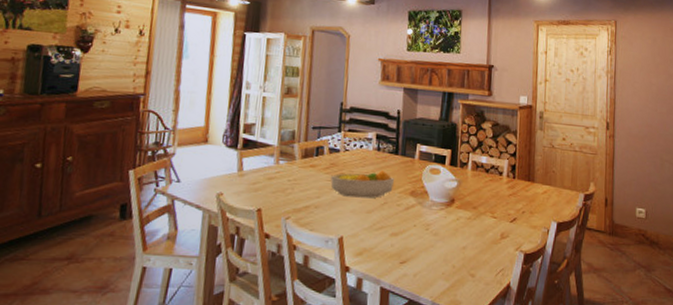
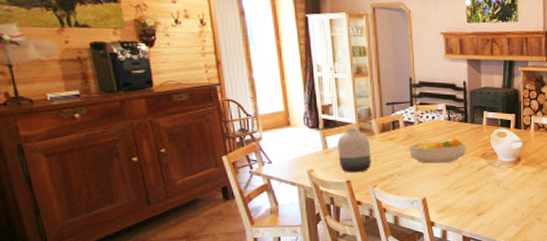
vase: none [252,150,290,201] -> present [337,128,371,173]

